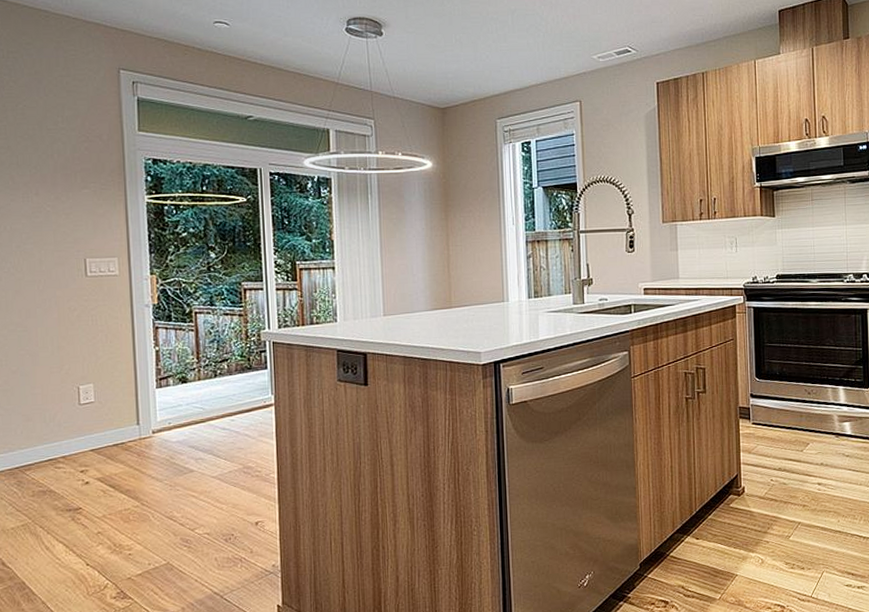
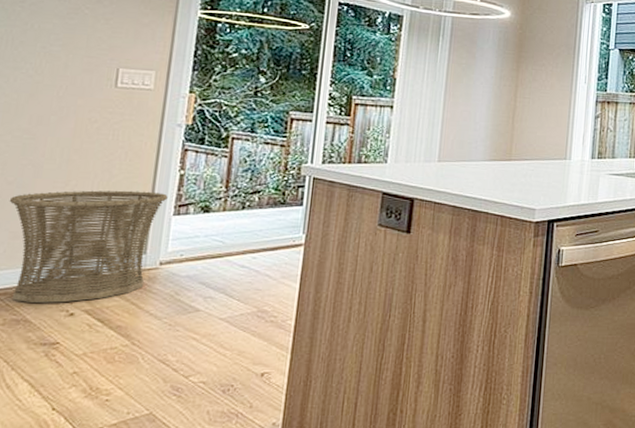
basket: none [16,368,149,476] -> present [9,190,168,303]

